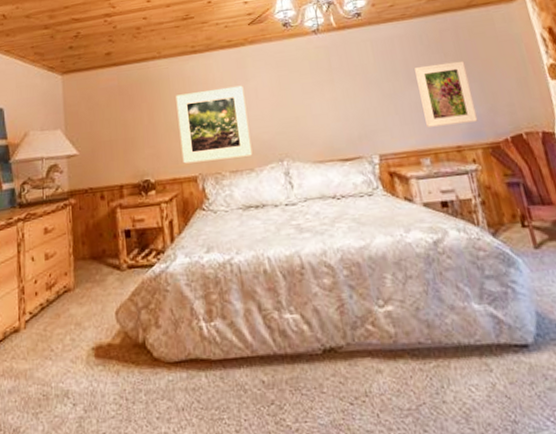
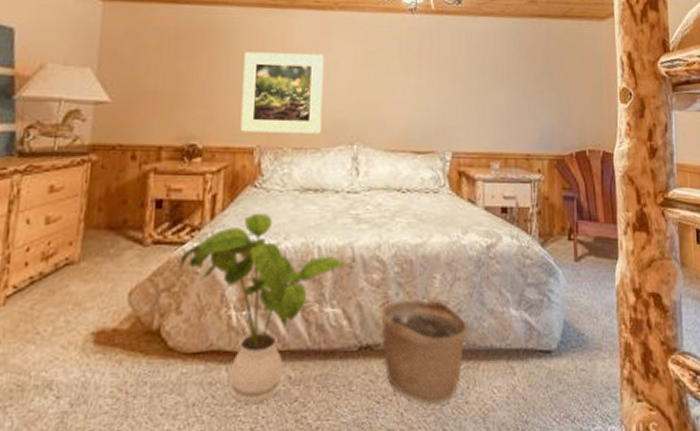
house plant: none [151,232,301,407] -> present [179,214,350,404]
basket: none [338,299,432,406] -> present [381,299,469,406]
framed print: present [415,60,478,127] -> none [503,67,550,132]

